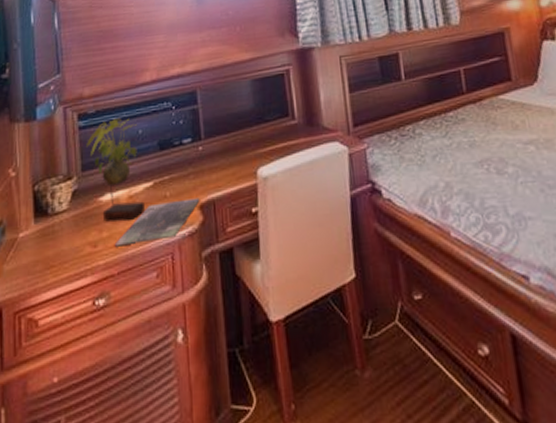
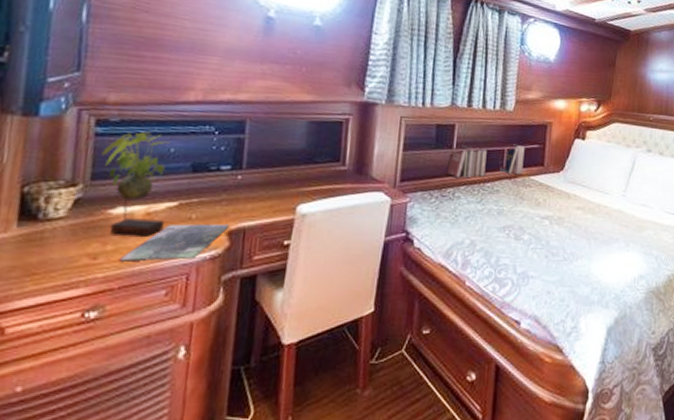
books: none [400,73,444,113] -> present [446,145,487,178]
books: none [459,61,488,99] -> present [499,144,525,175]

